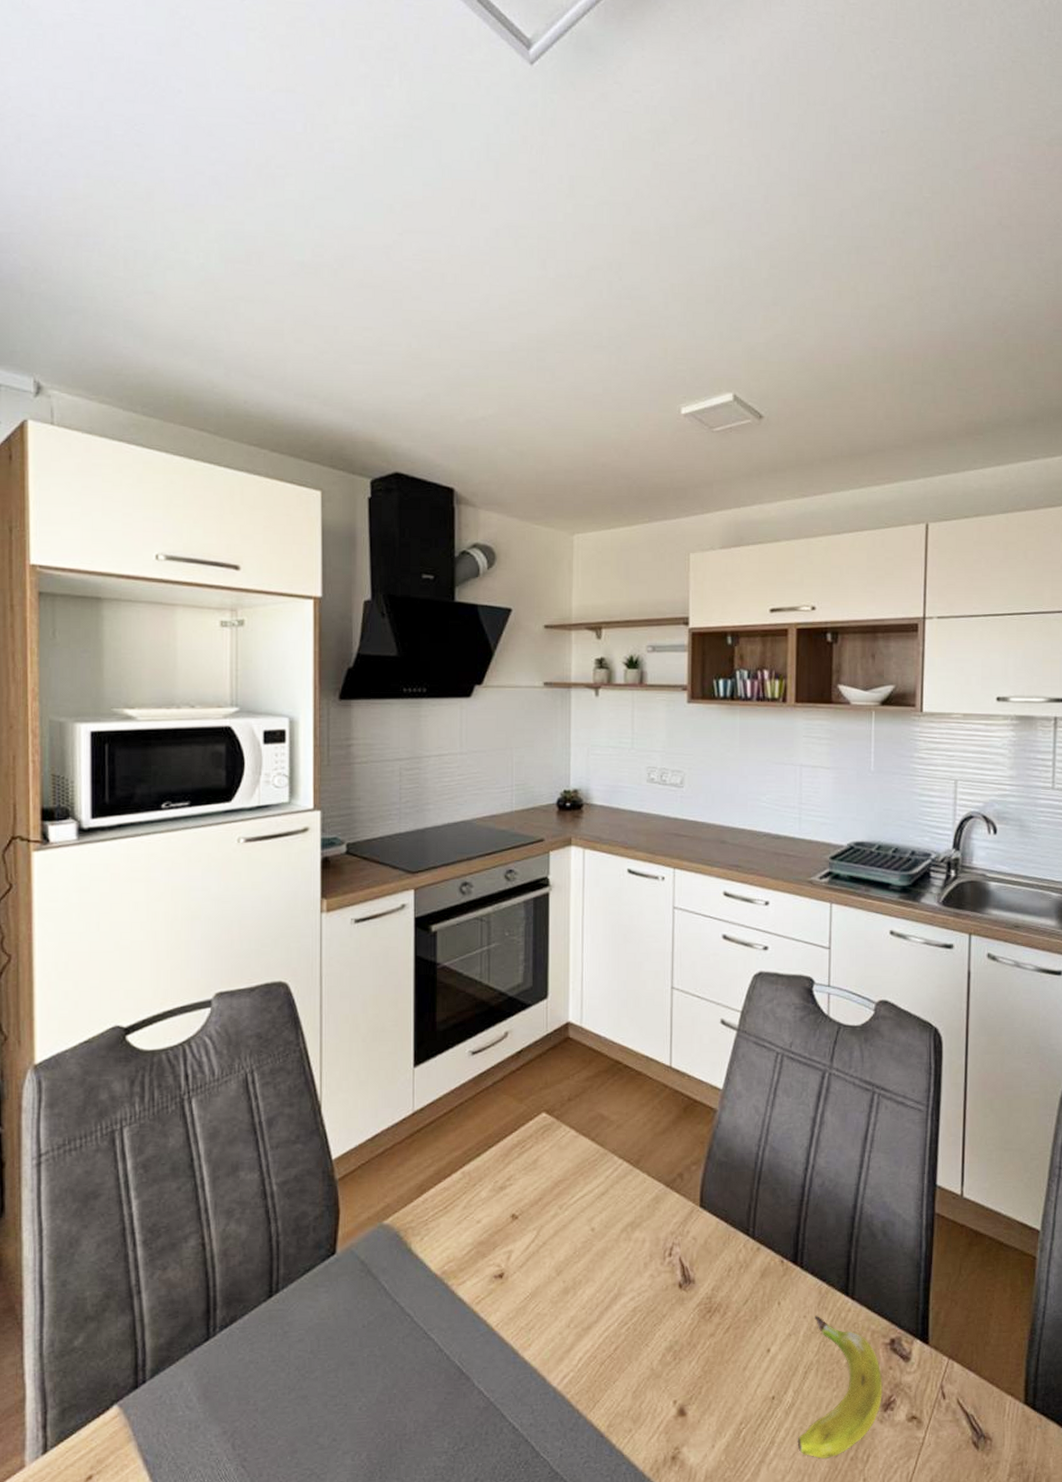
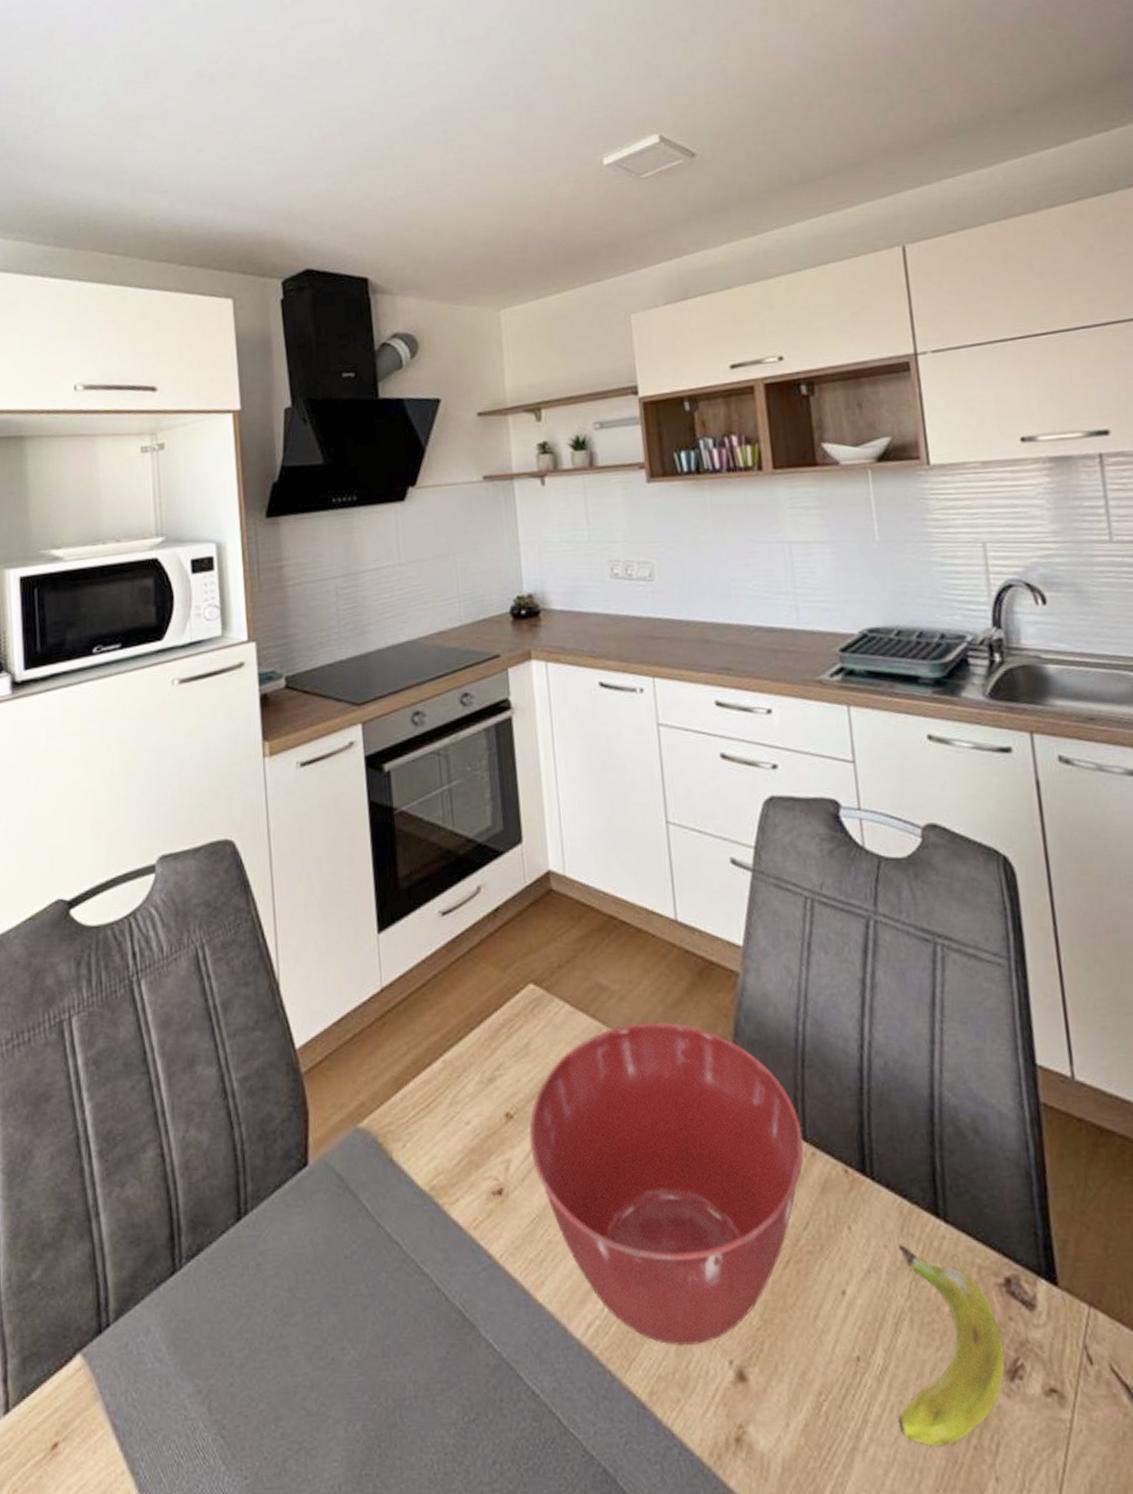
mixing bowl: none [530,1146,752,1390] -> present [529,1022,804,1345]

